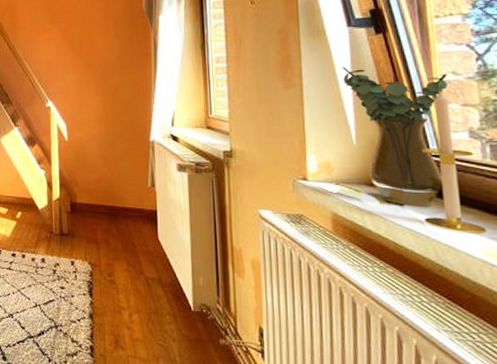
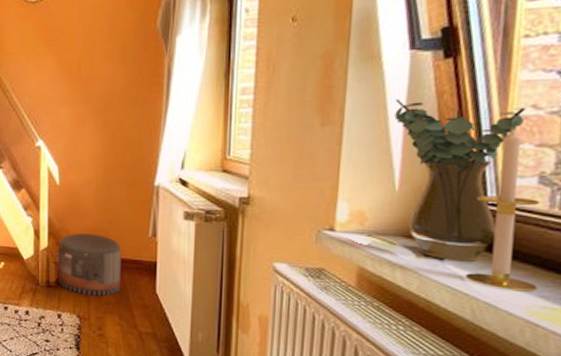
pouf: none [68,184,127,243] -> present [57,233,122,296]

